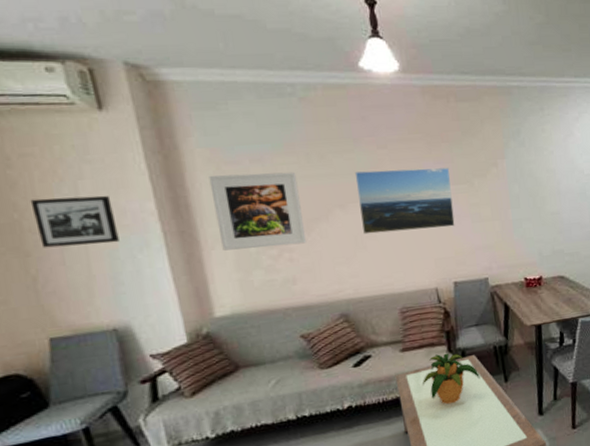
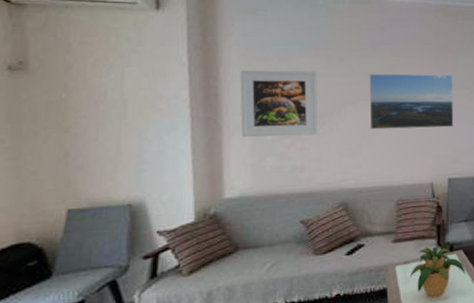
picture frame: present [30,195,120,248] -> none [79,81,151,125]

